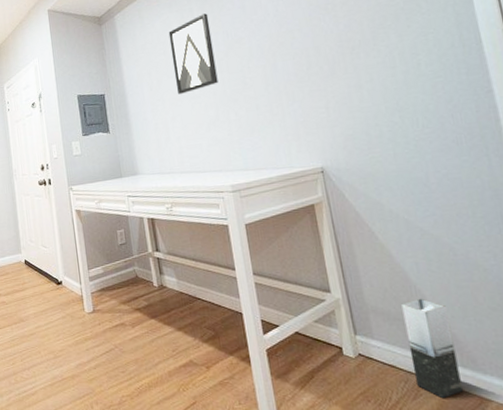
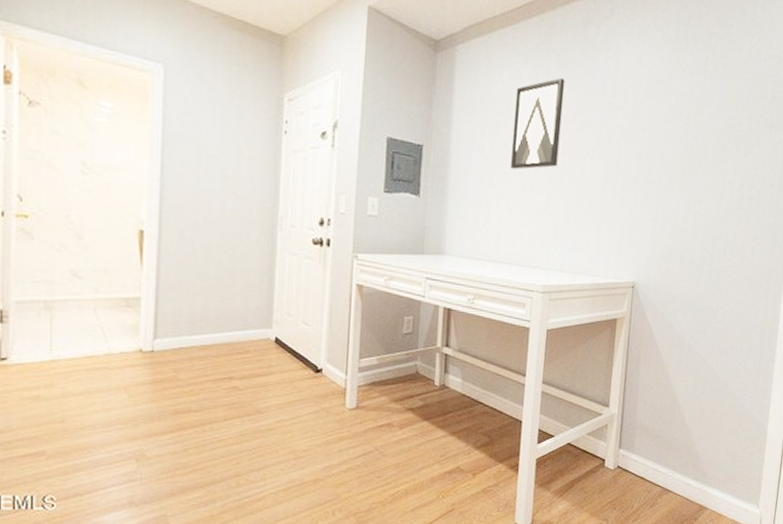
vase: present [401,298,463,399] -> none [656,418,699,507]

